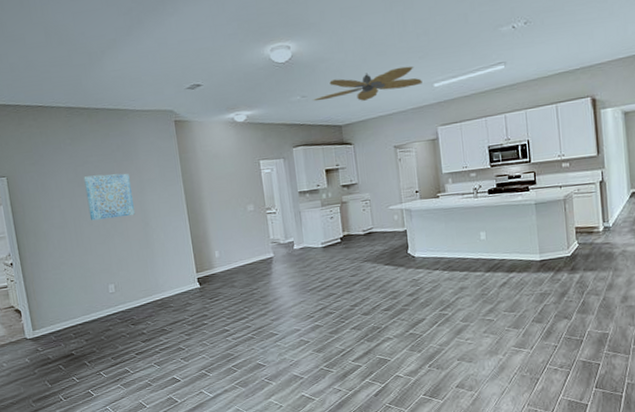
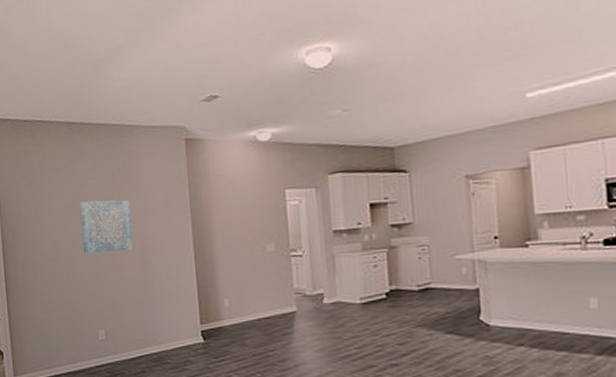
ceiling fan: present [313,66,422,101] -> none [358,70,509,117]

